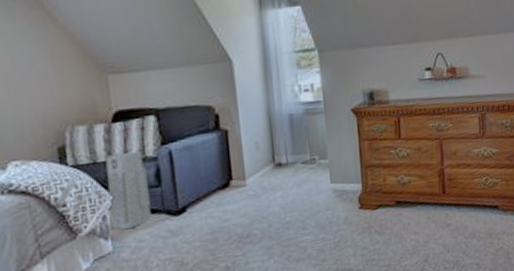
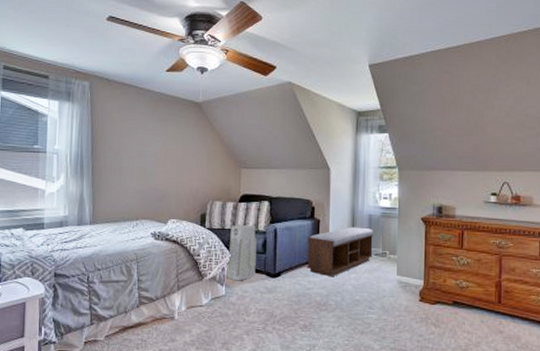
bench: none [215,131,299,201] -> present [307,227,373,277]

